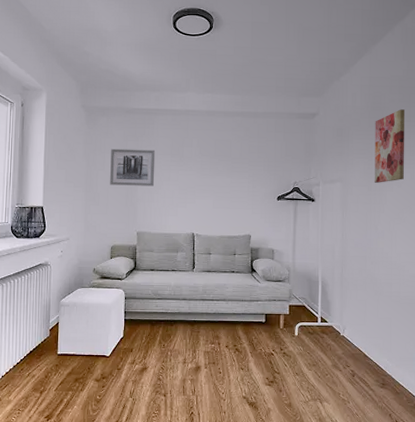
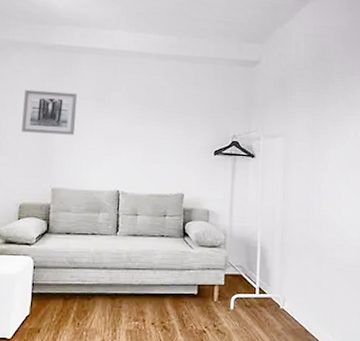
wall art: present [374,109,404,183] -> none [317,61,349,139]

